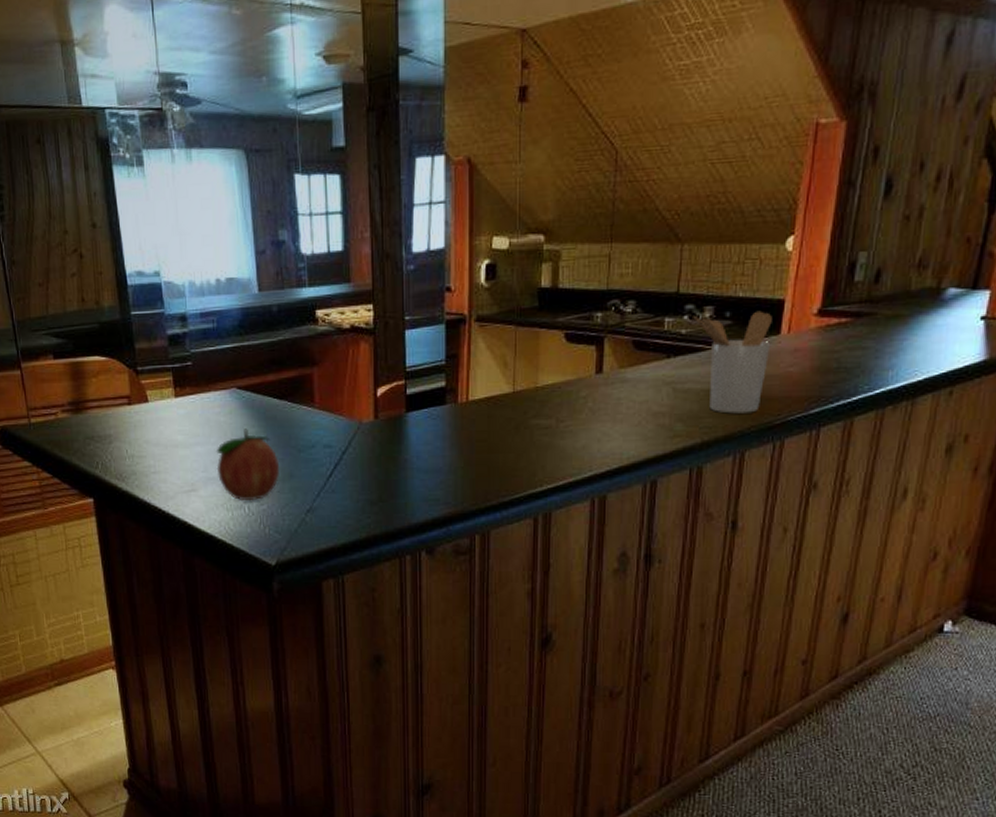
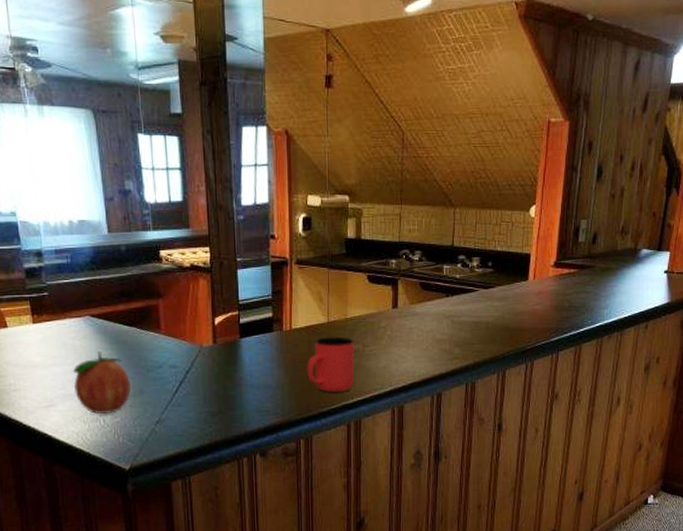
cup: none [486,410,547,478] -> present [307,337,355,392]
utensil holder: present [693,311,772,414] -> none [465,262,522,341]

